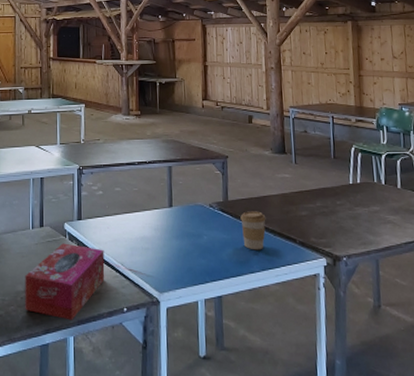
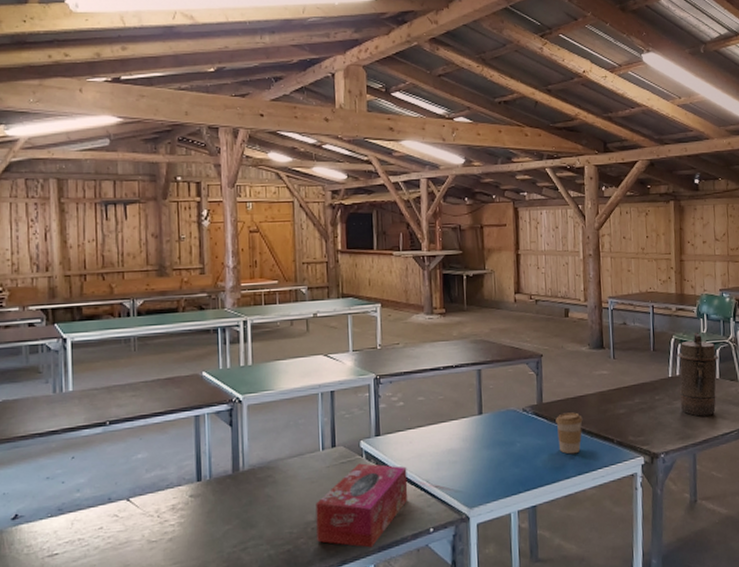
thermos: none [358,142,399,224] -> present [678,332,718,417]

